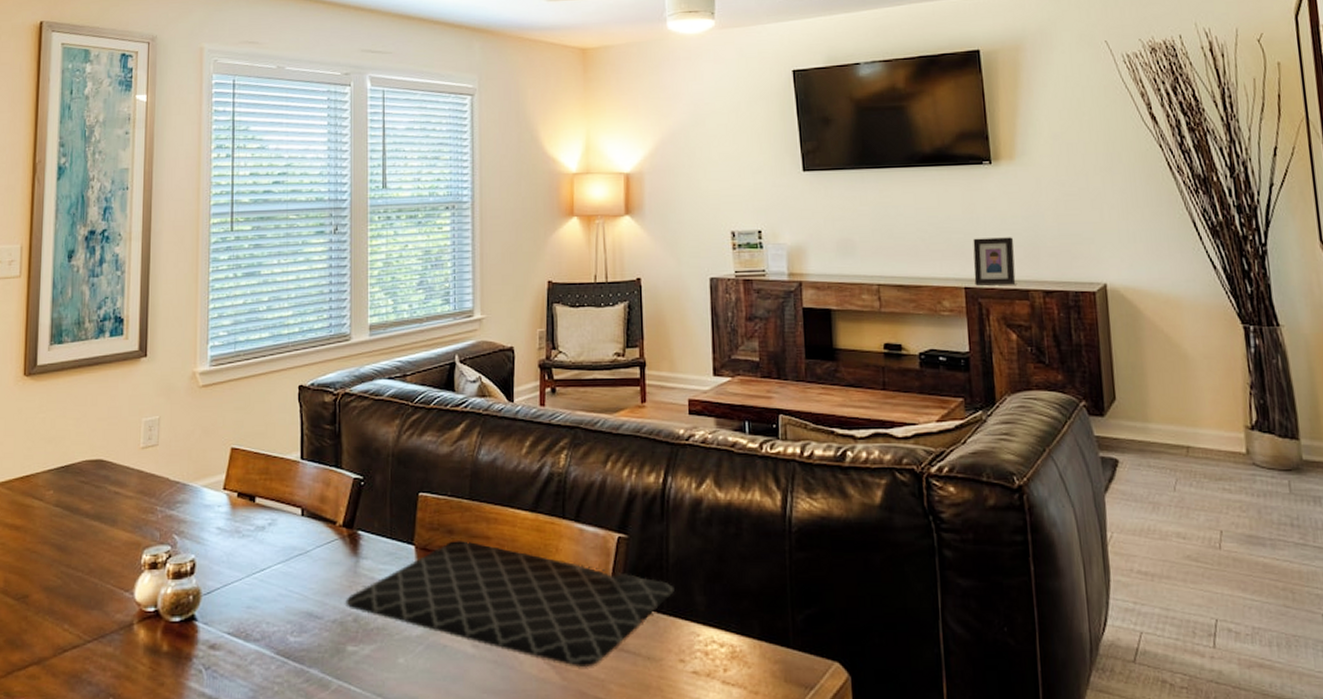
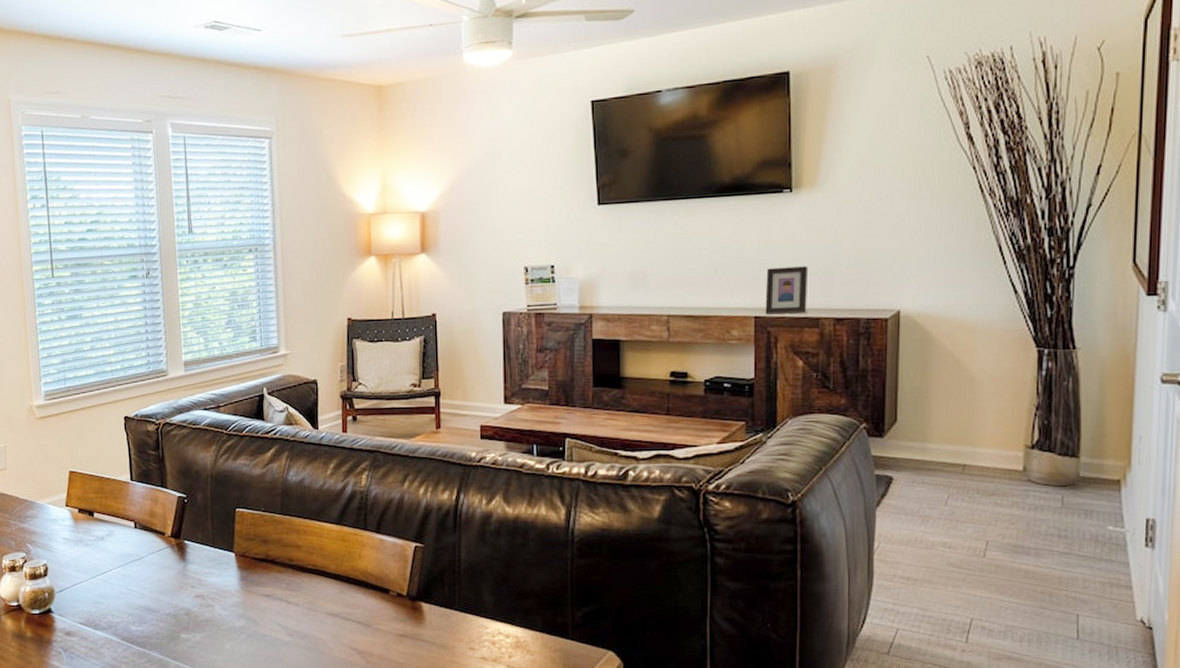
placemat: present [345,541,676,668] -> none [177,549,467,654]

